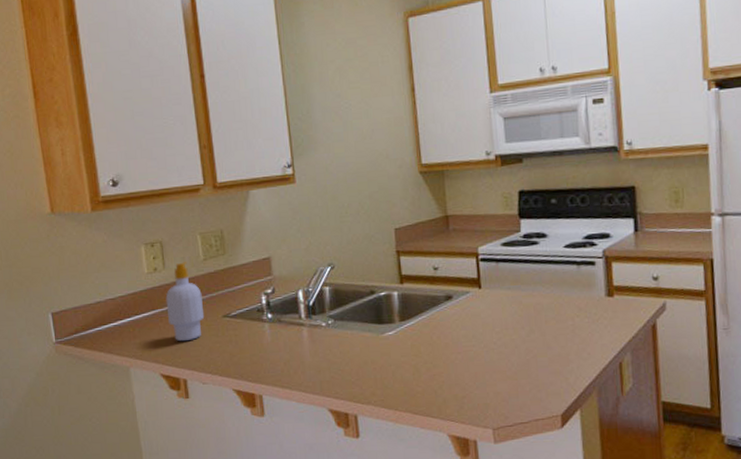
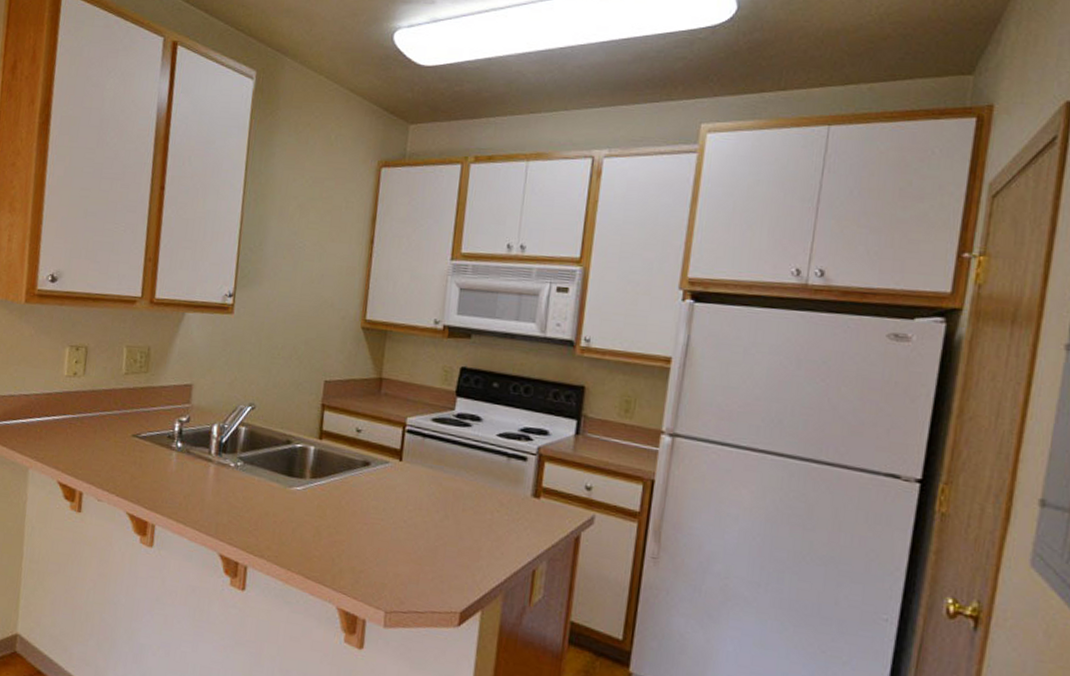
soap bottle: present [165,262,205,342] -> none [77,372,116,454]

